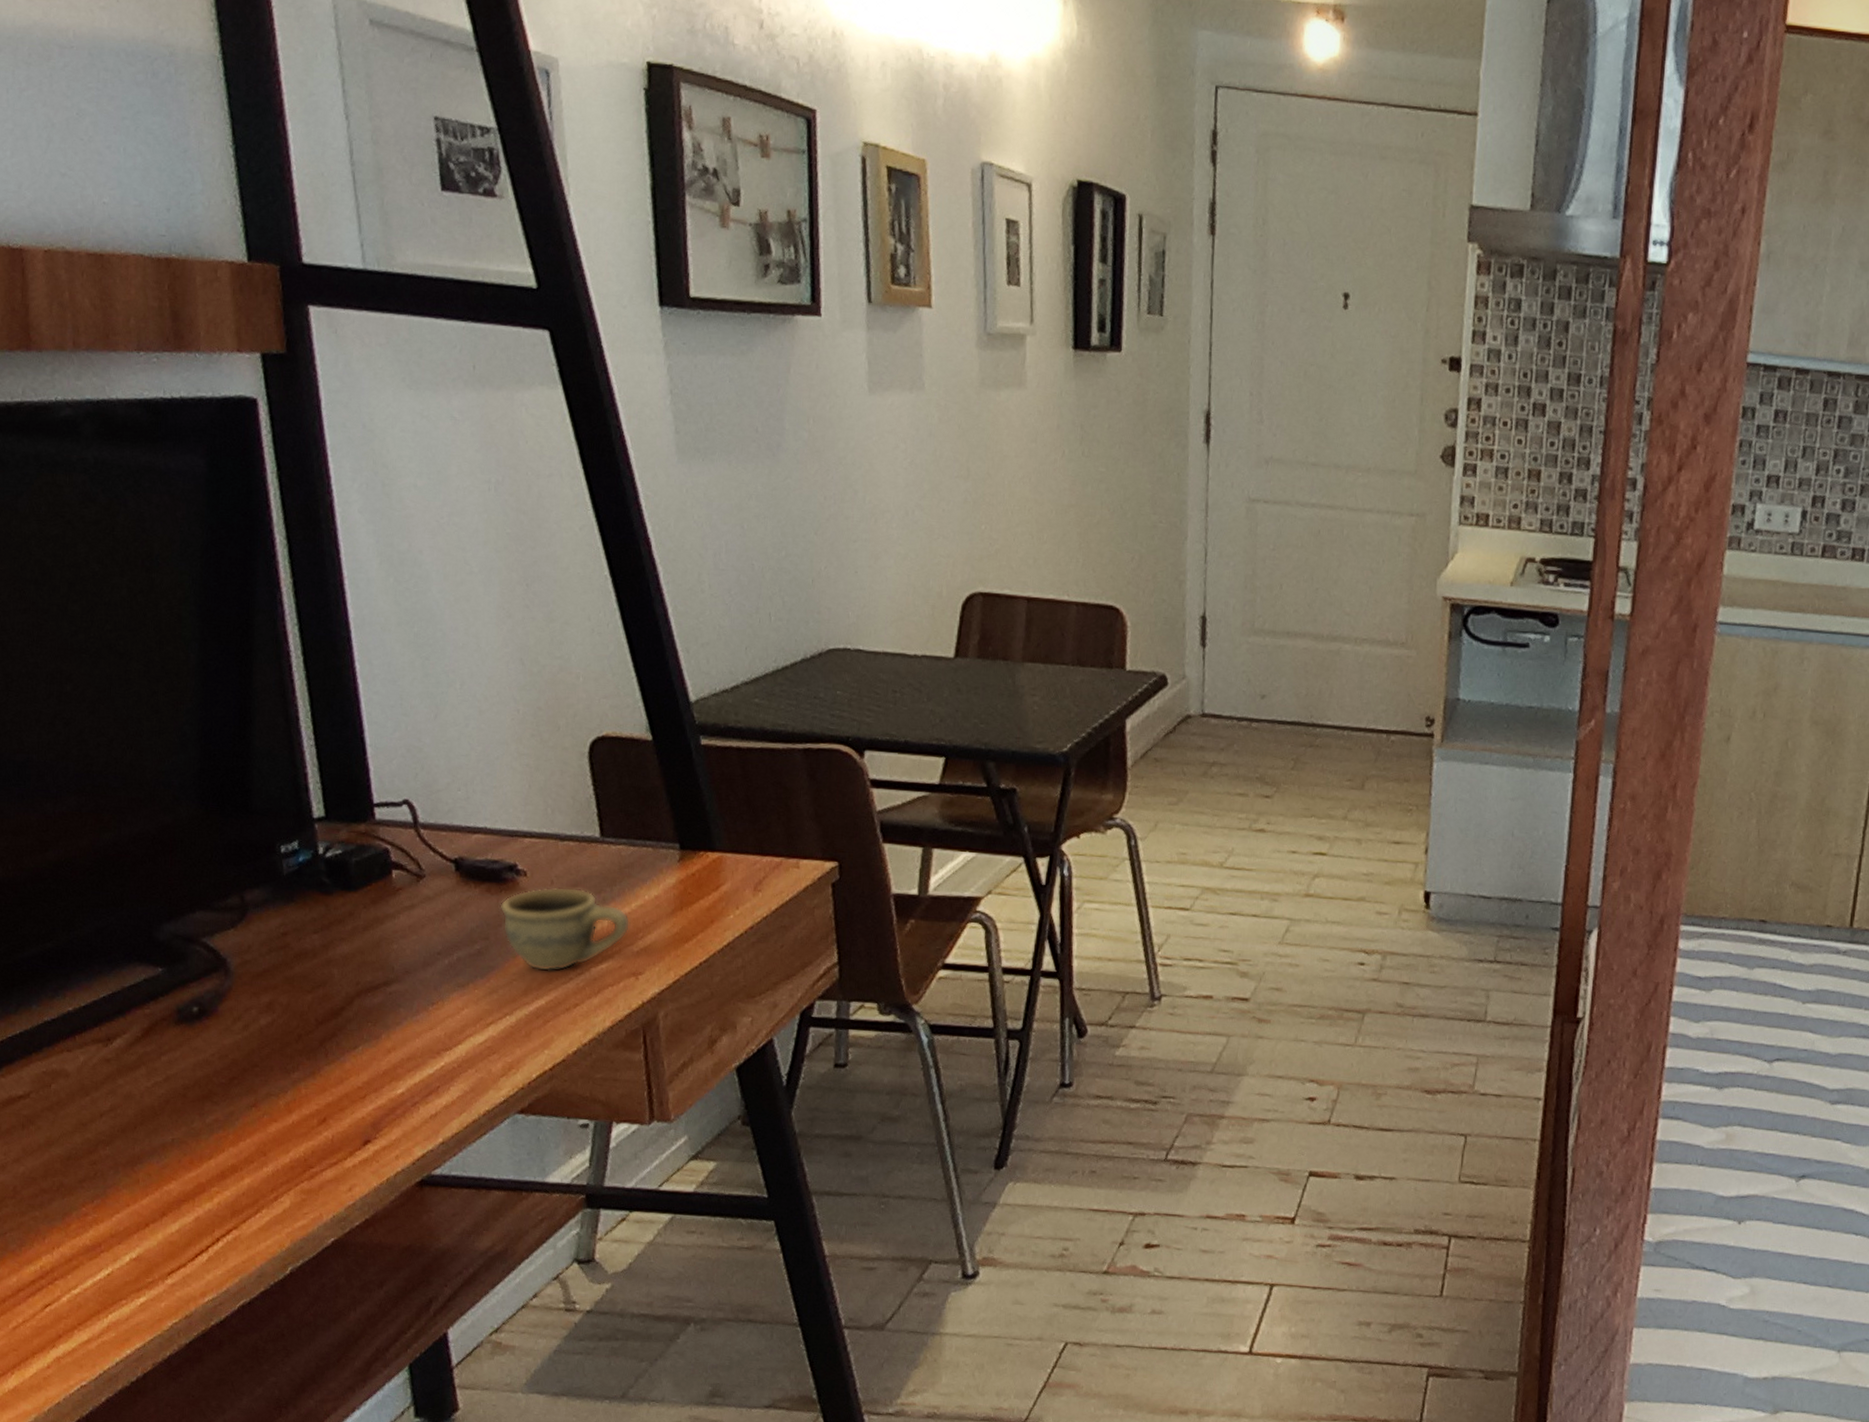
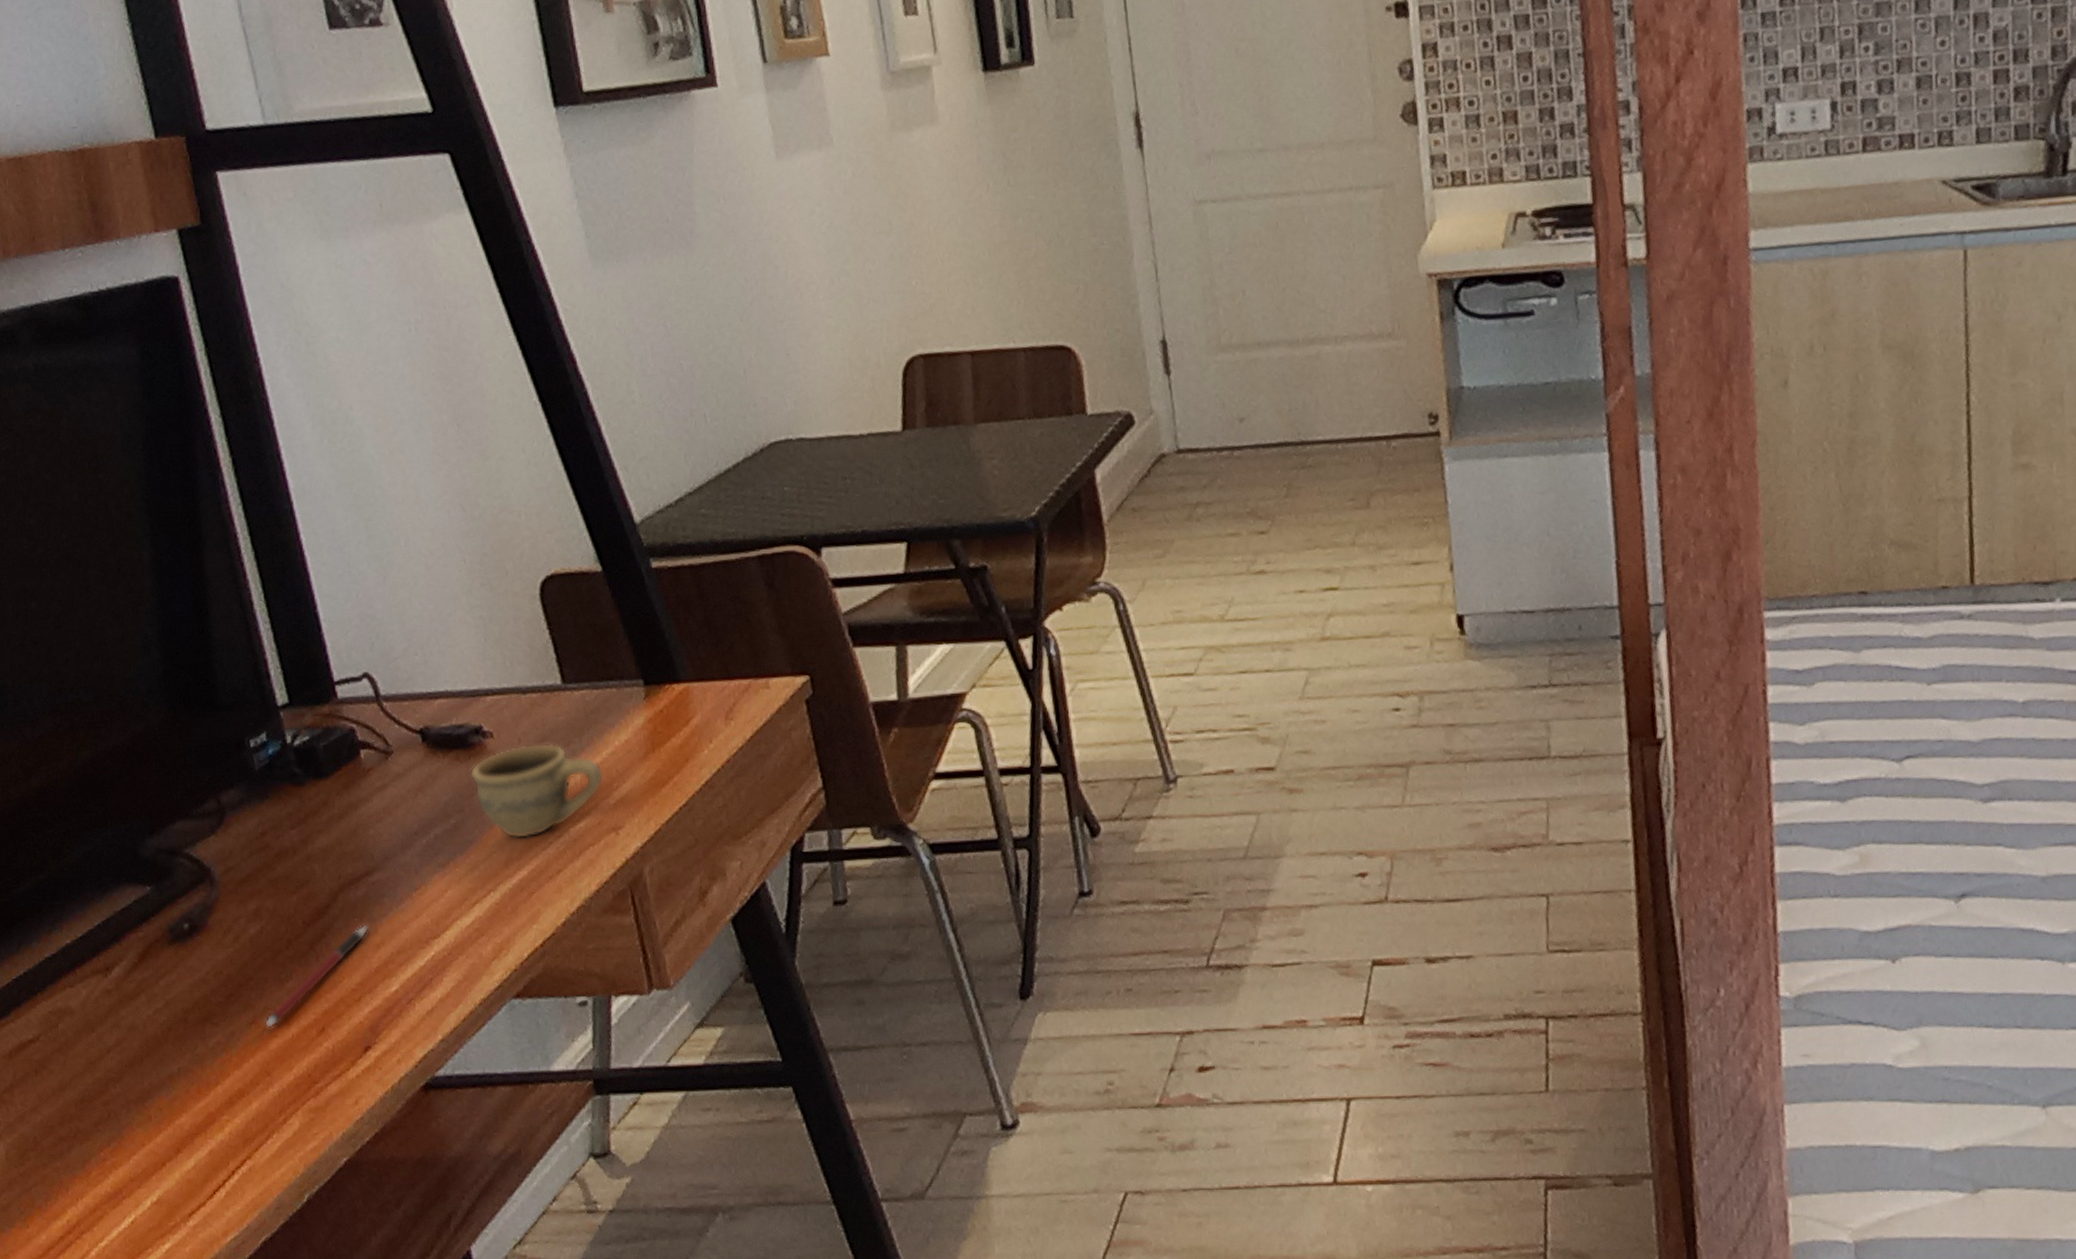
pen: none [267,1030,381,1112] -> present [266,925,369,1028]

